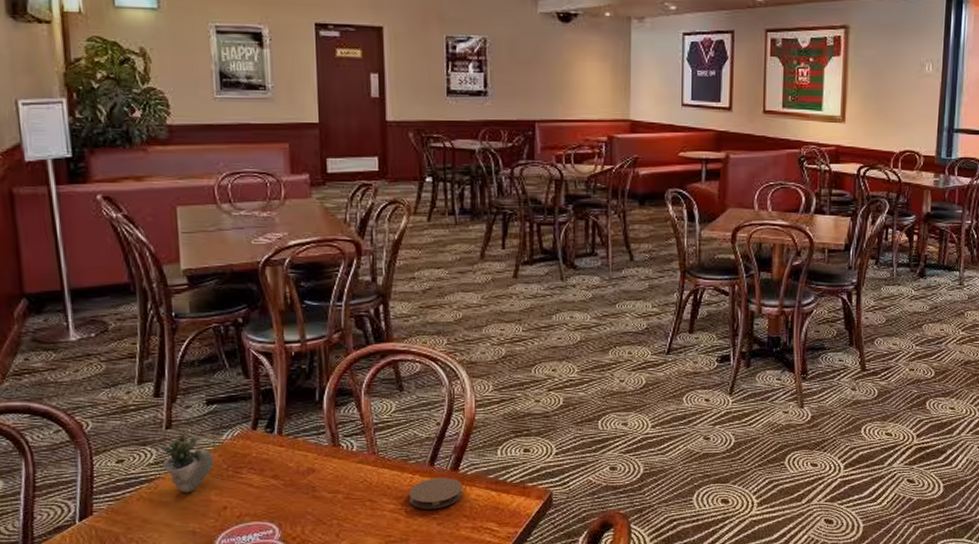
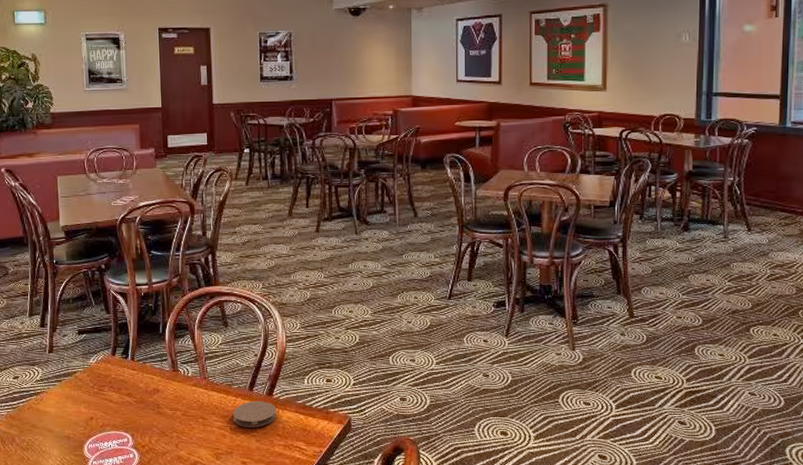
succulent plant: present [160,430,229,493] -> none [44,354,95,405]

